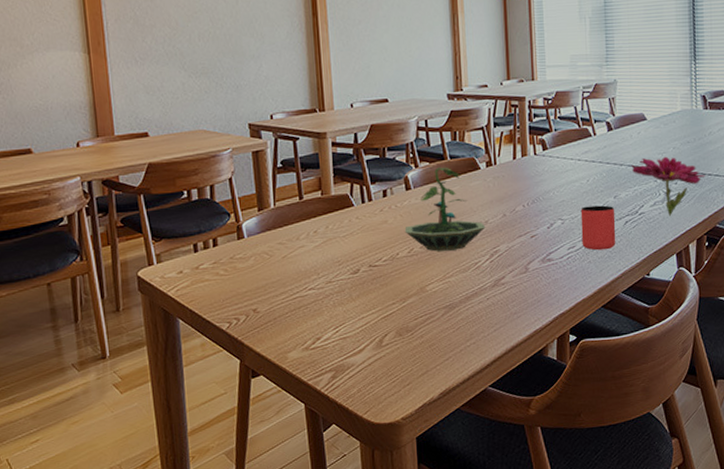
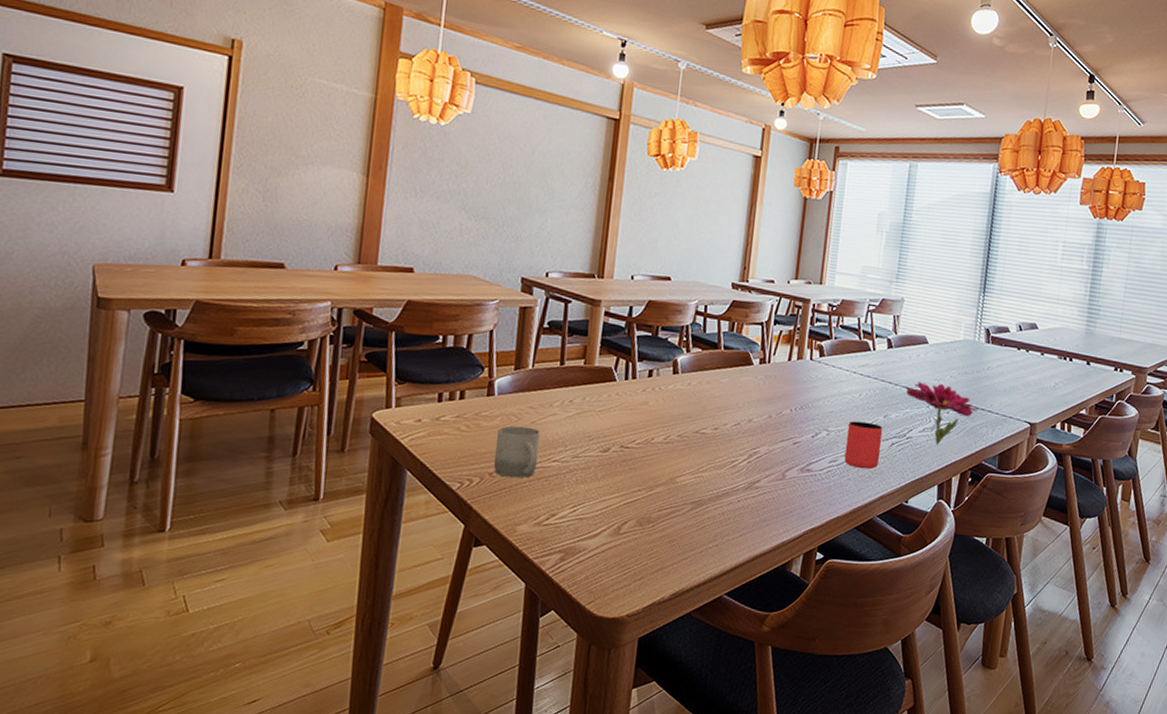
cup: none [253,262,295,311] -> present [494,426,541,478]
terrarium: present [404,167,486,252] -> none [664,355,749,445]

